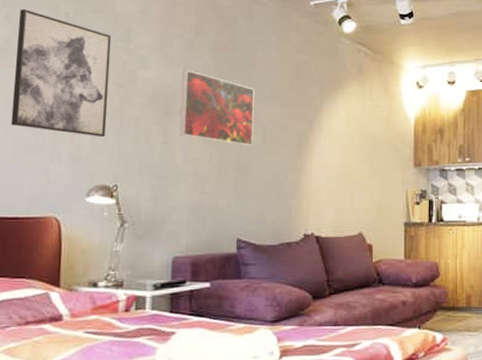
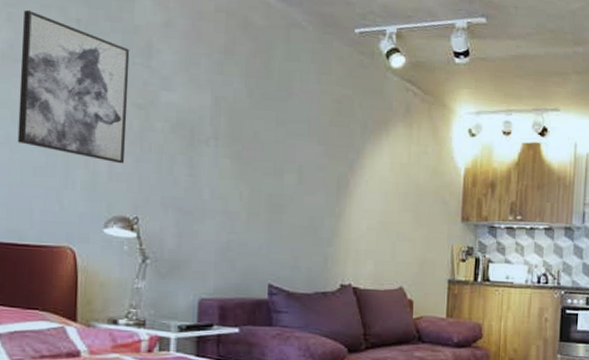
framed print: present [179,70,254,147] -> none [206,95,291,186]

